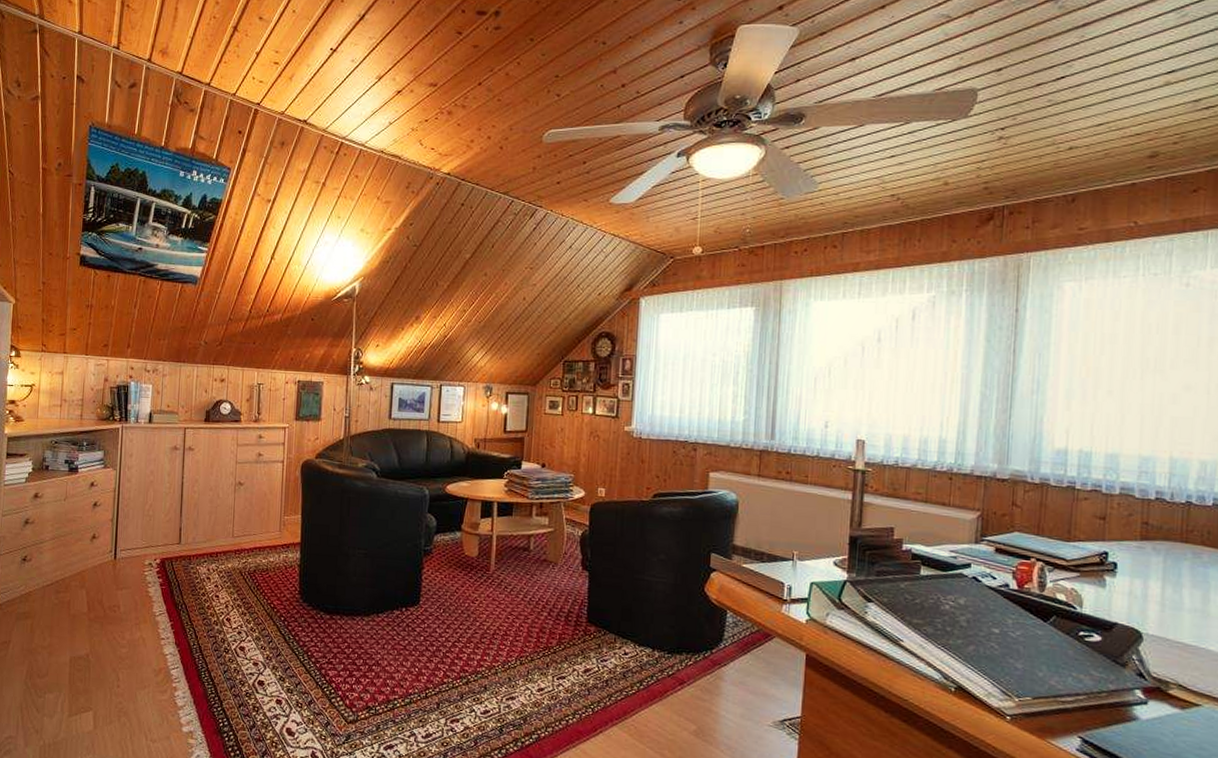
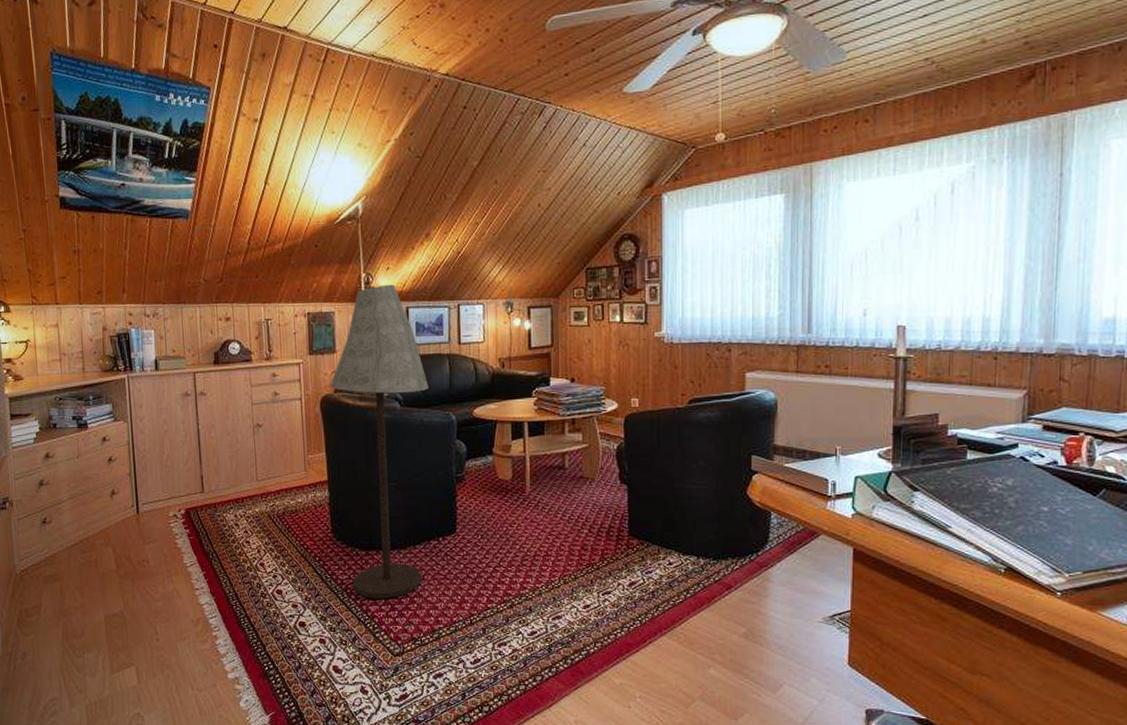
floor lamp: none [312,360,406,665] -> present [330,284,428,599]

